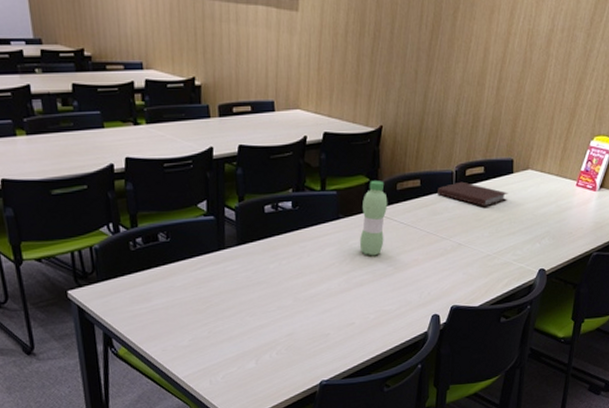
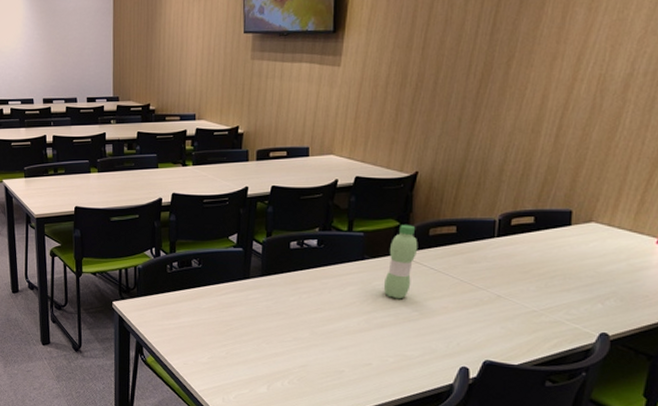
notebook: present [438,181,508,207] -> none [476,231,563,260]

